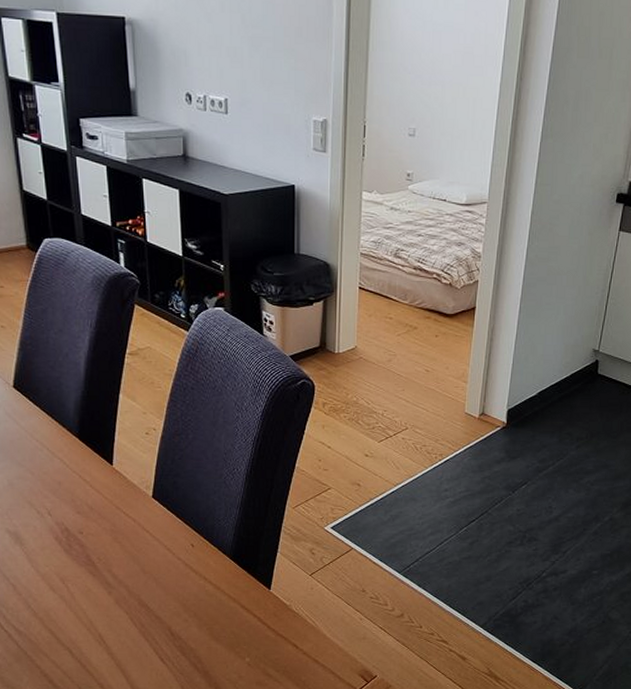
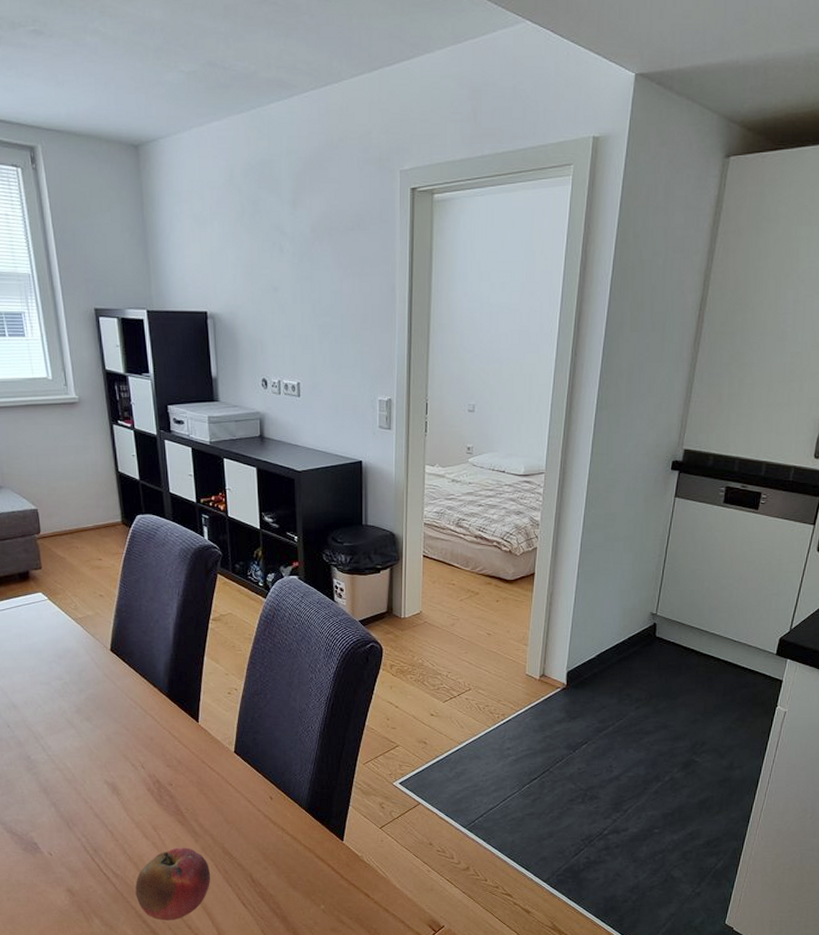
fruit: none [41,600,126,680] -> present [135,847,211,921]

